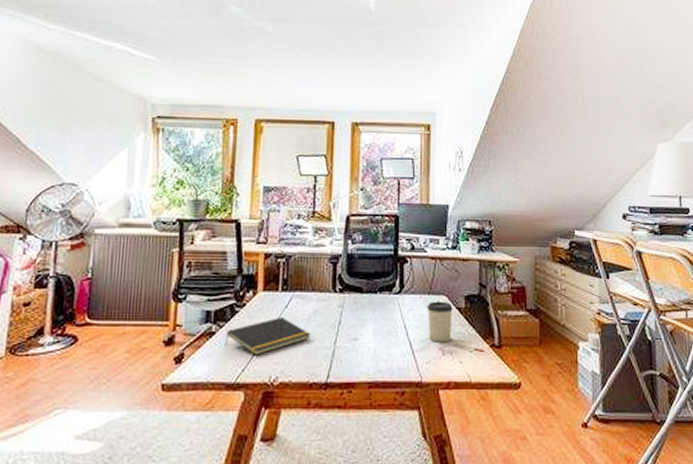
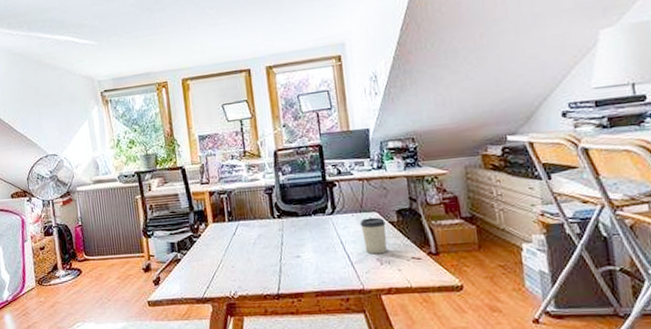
notepad: present [225,317,311,356] -> none [189,243,259,275]

